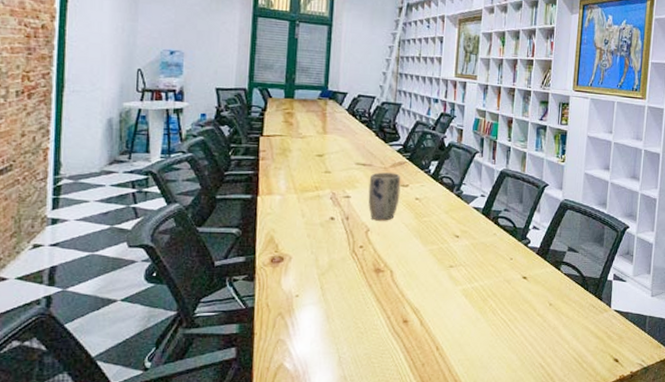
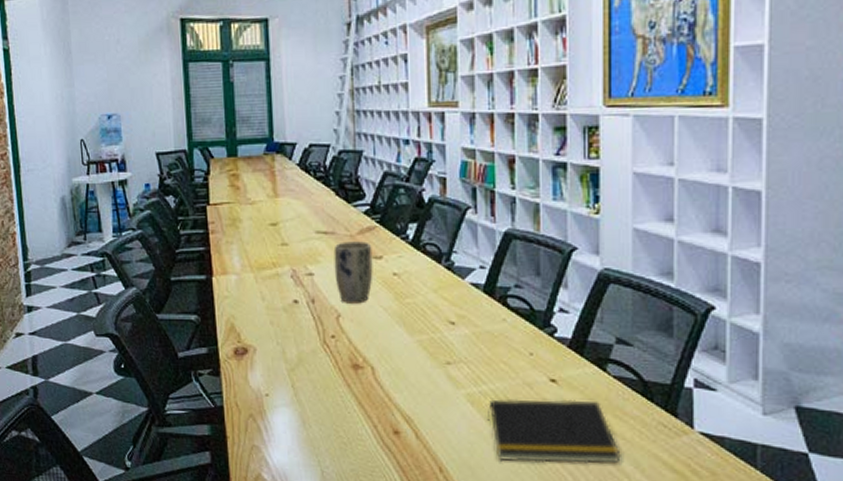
notepad: none [475,291,565,339] -> present [486,399,621,464]

